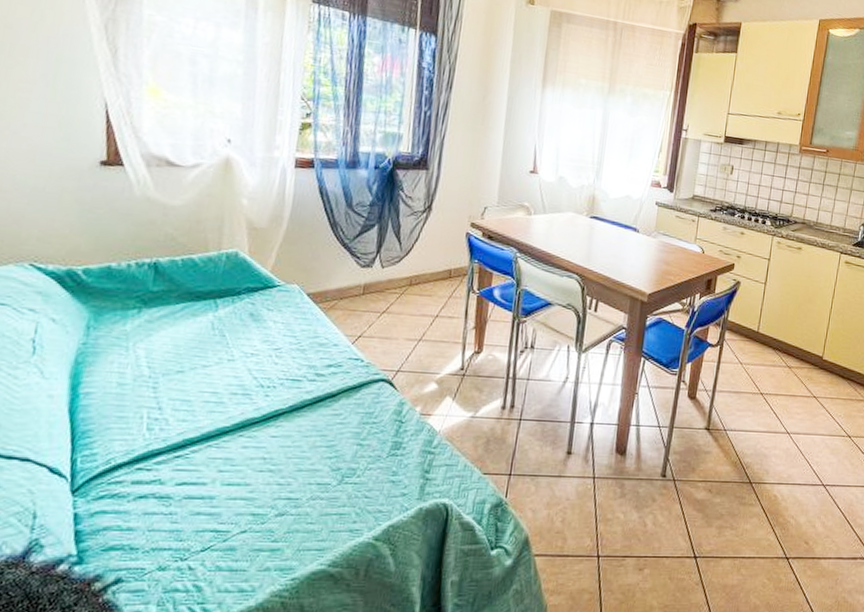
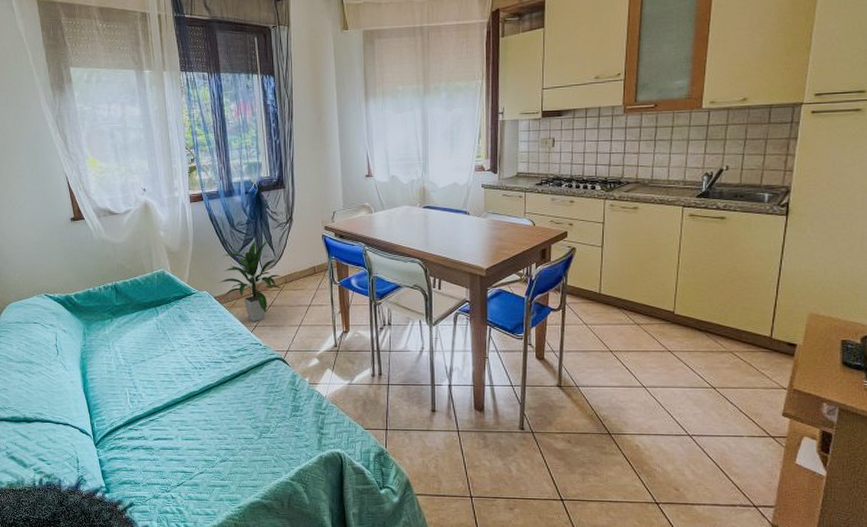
indoor plant: none [316,228,405,330] -> present [218,239,282,321]

